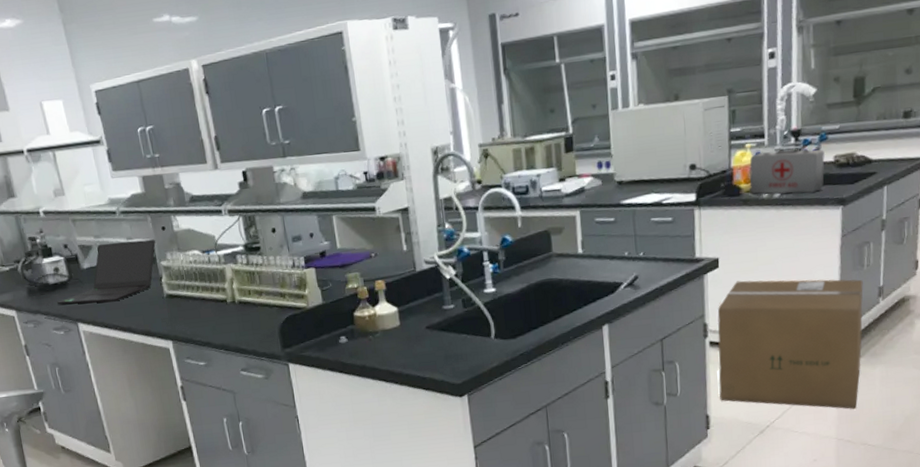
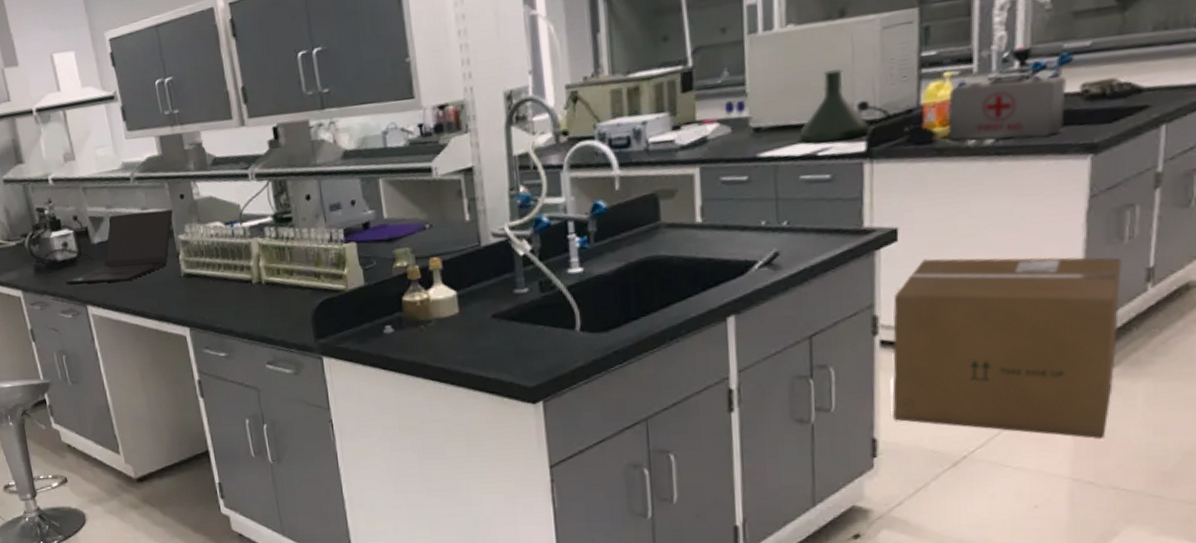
flask: none [650,139,698,194] -> present [800,69,870,144]

